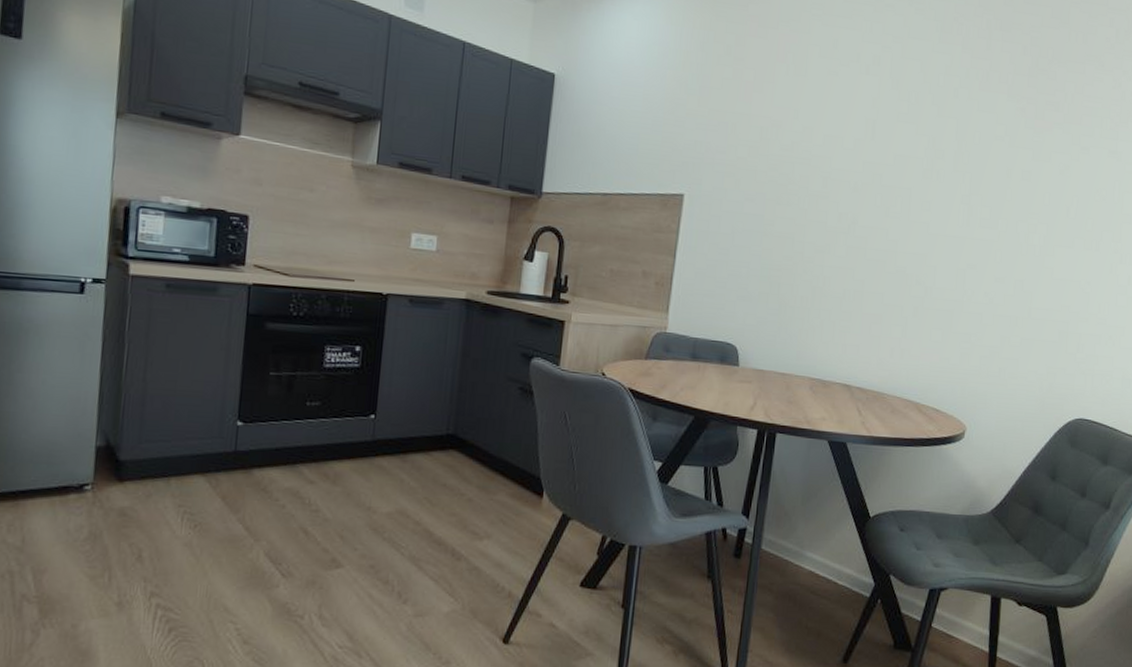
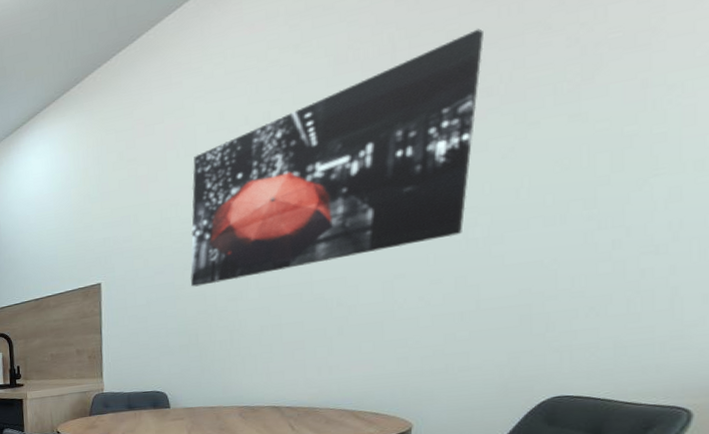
wall art: none [781,44,1057,238] -> present [190,28,483,287]

